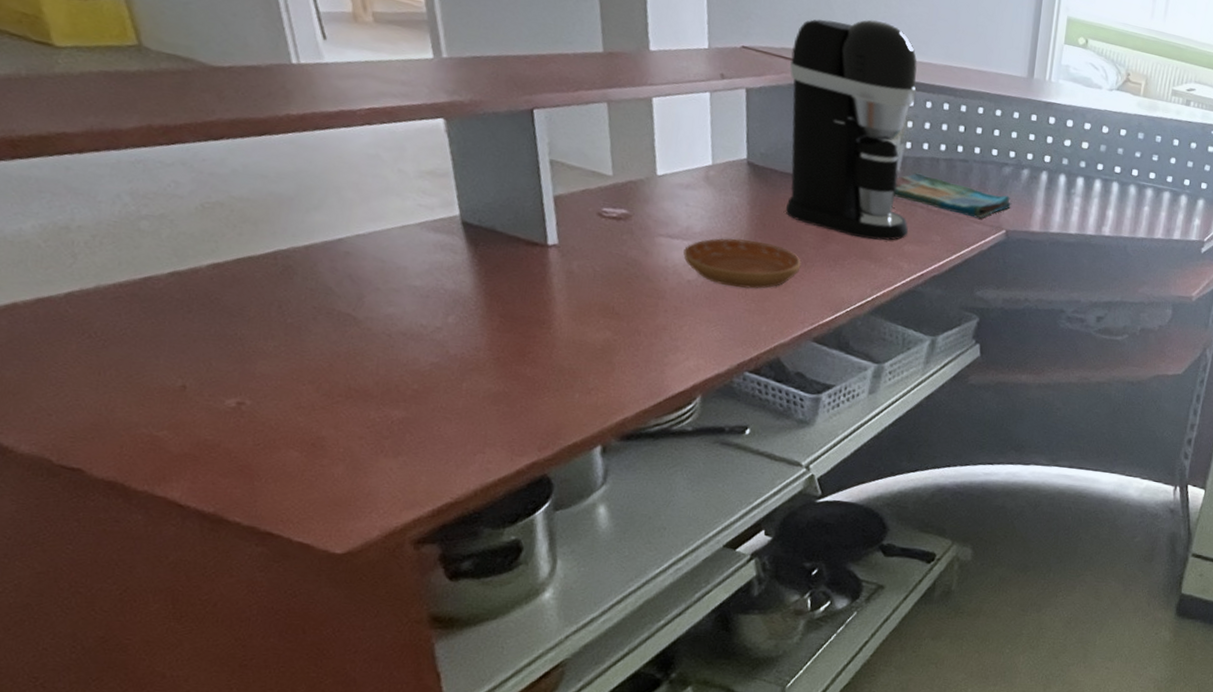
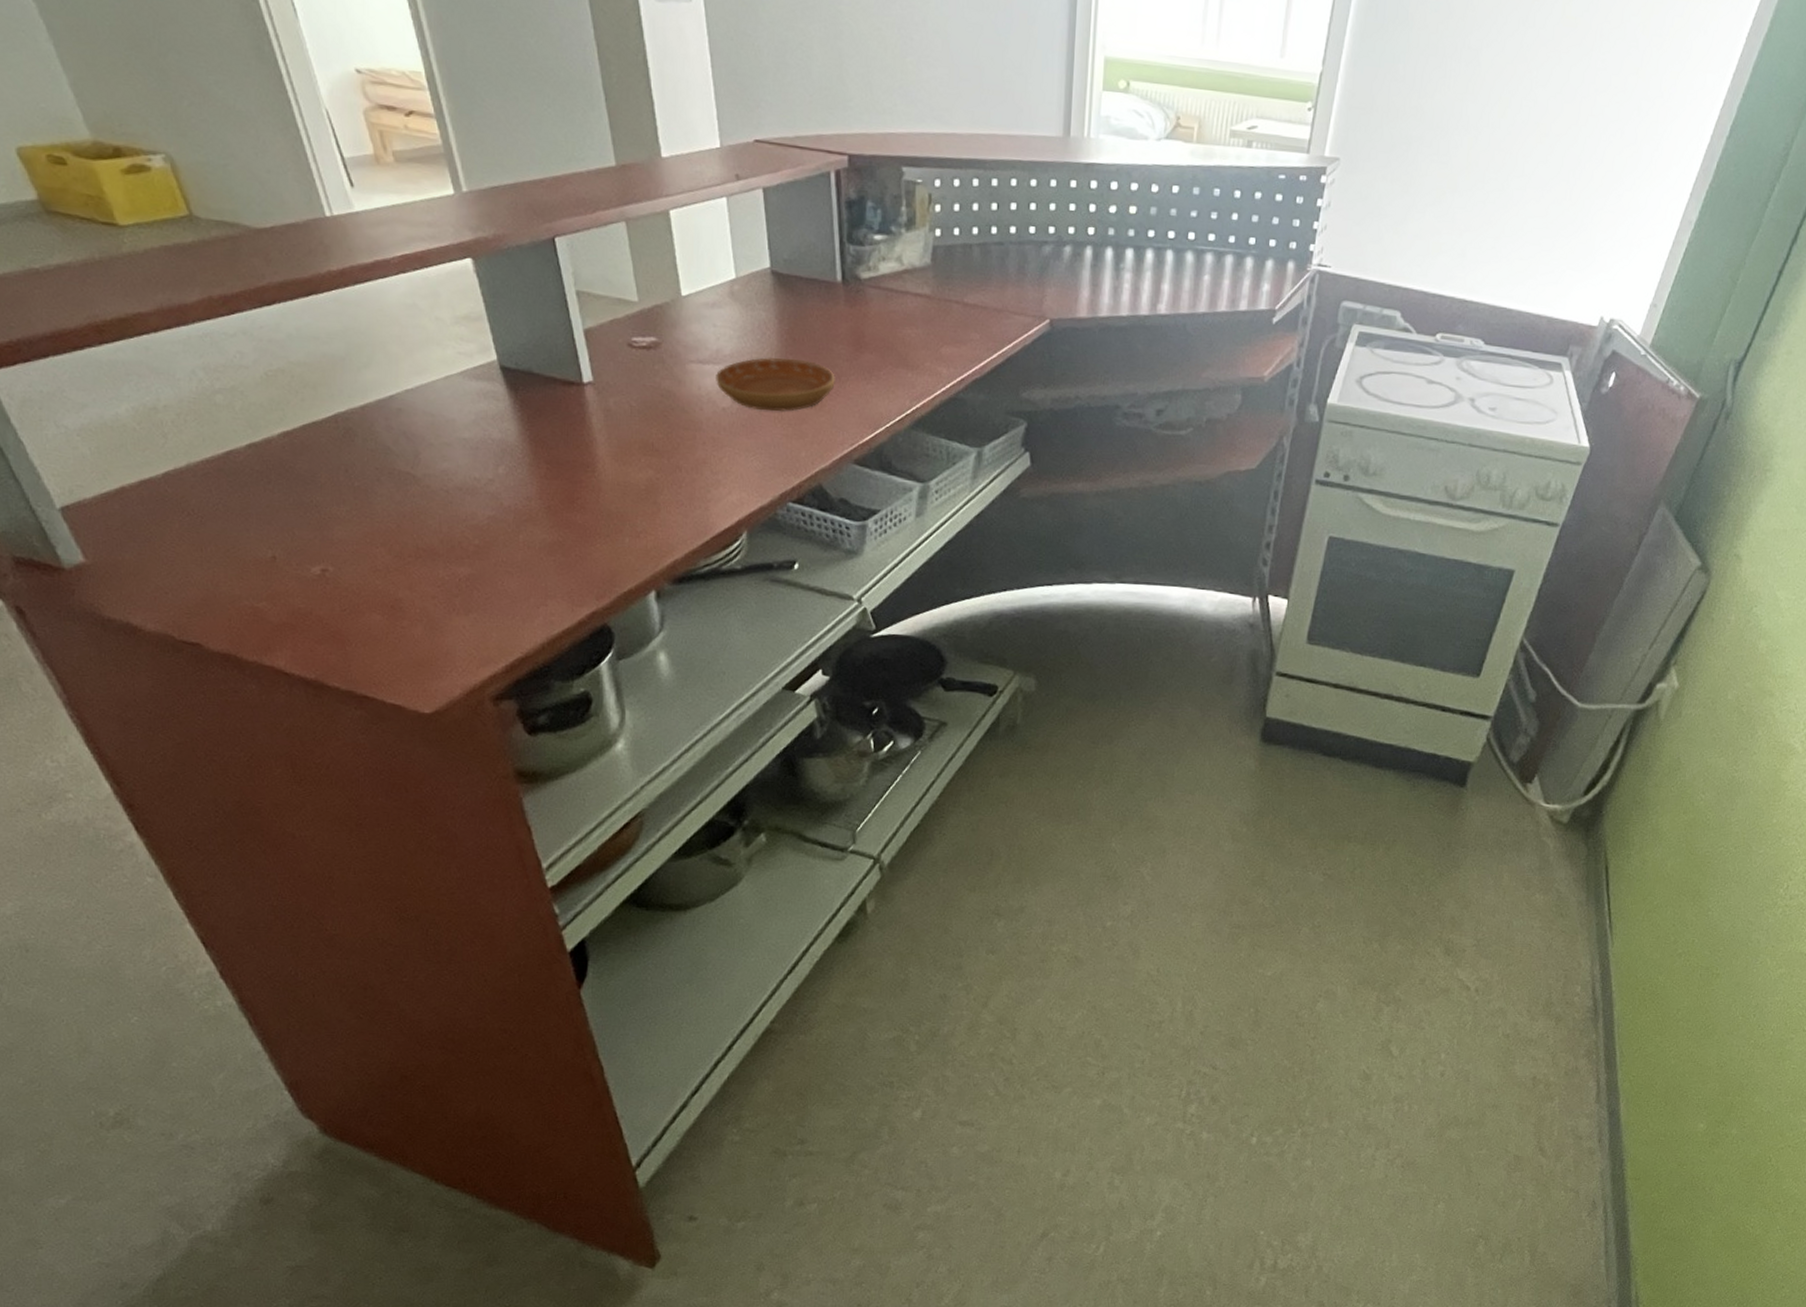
coffee maker: present [785,19,917,241] -> none [805,91,945,345]
dish towel: present [894,172,1012,218] -> none [926,263,1055,309]

